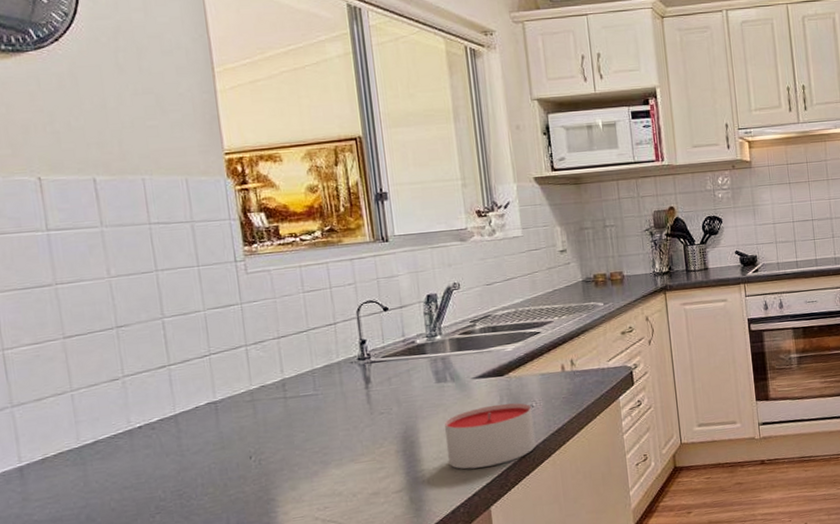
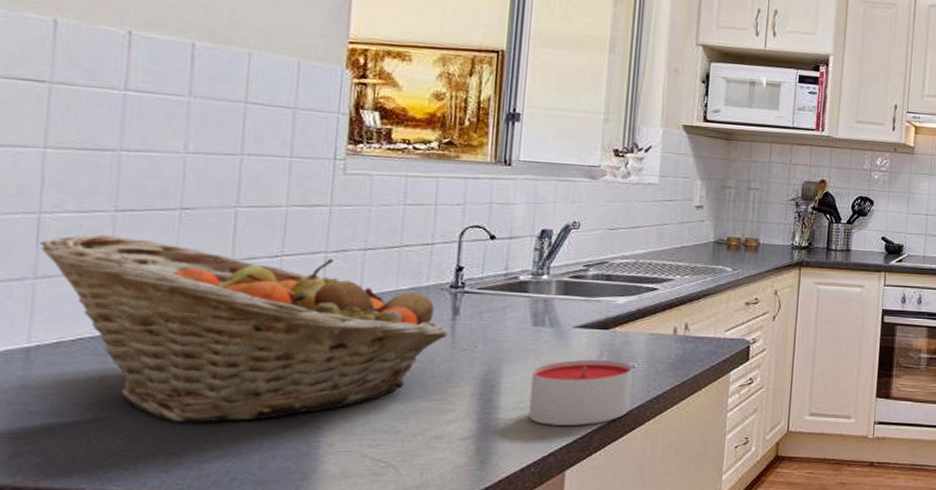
fruit basket: none [9,350,365,513] -> present [40,234,448,423]

